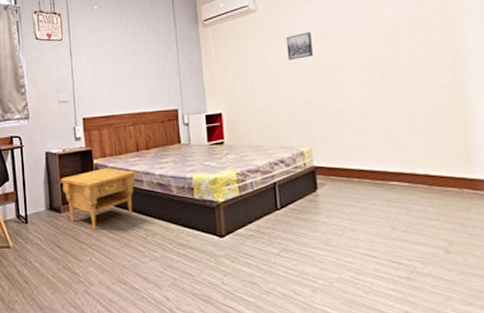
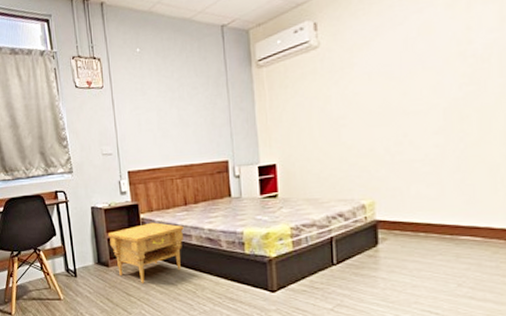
wall art: present [286,32,313,60] -> none [351,70,382,103]

